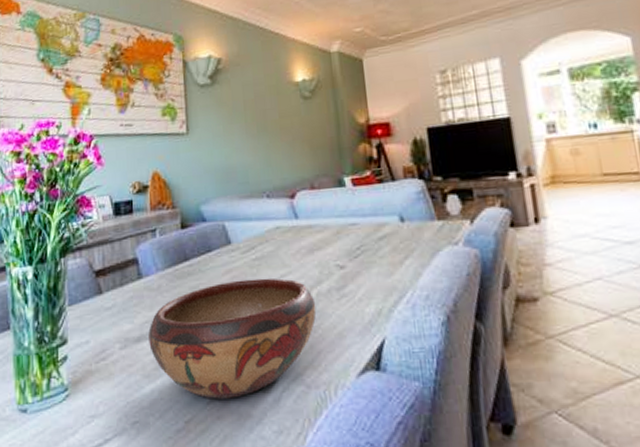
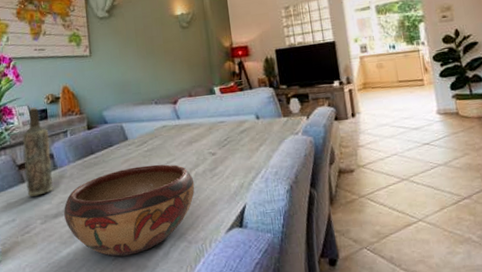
bottle: none [102,197,137,313] -> present [22,107,54,197]

